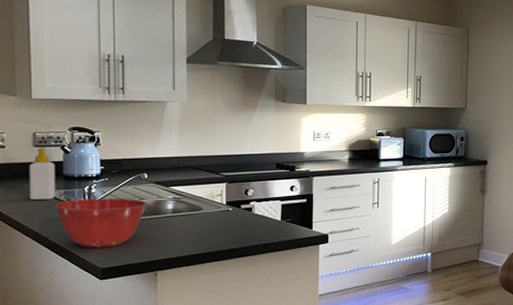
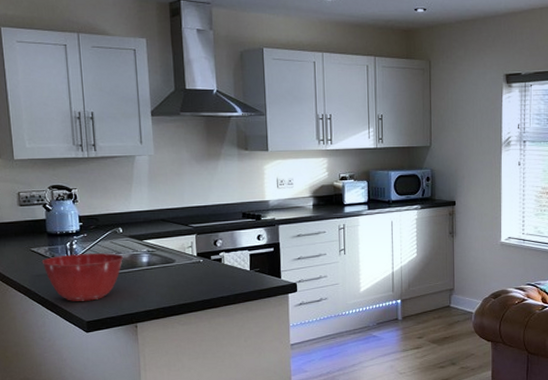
soap bottle: present [29,147,56,200] -> none [16,206,42,257]

